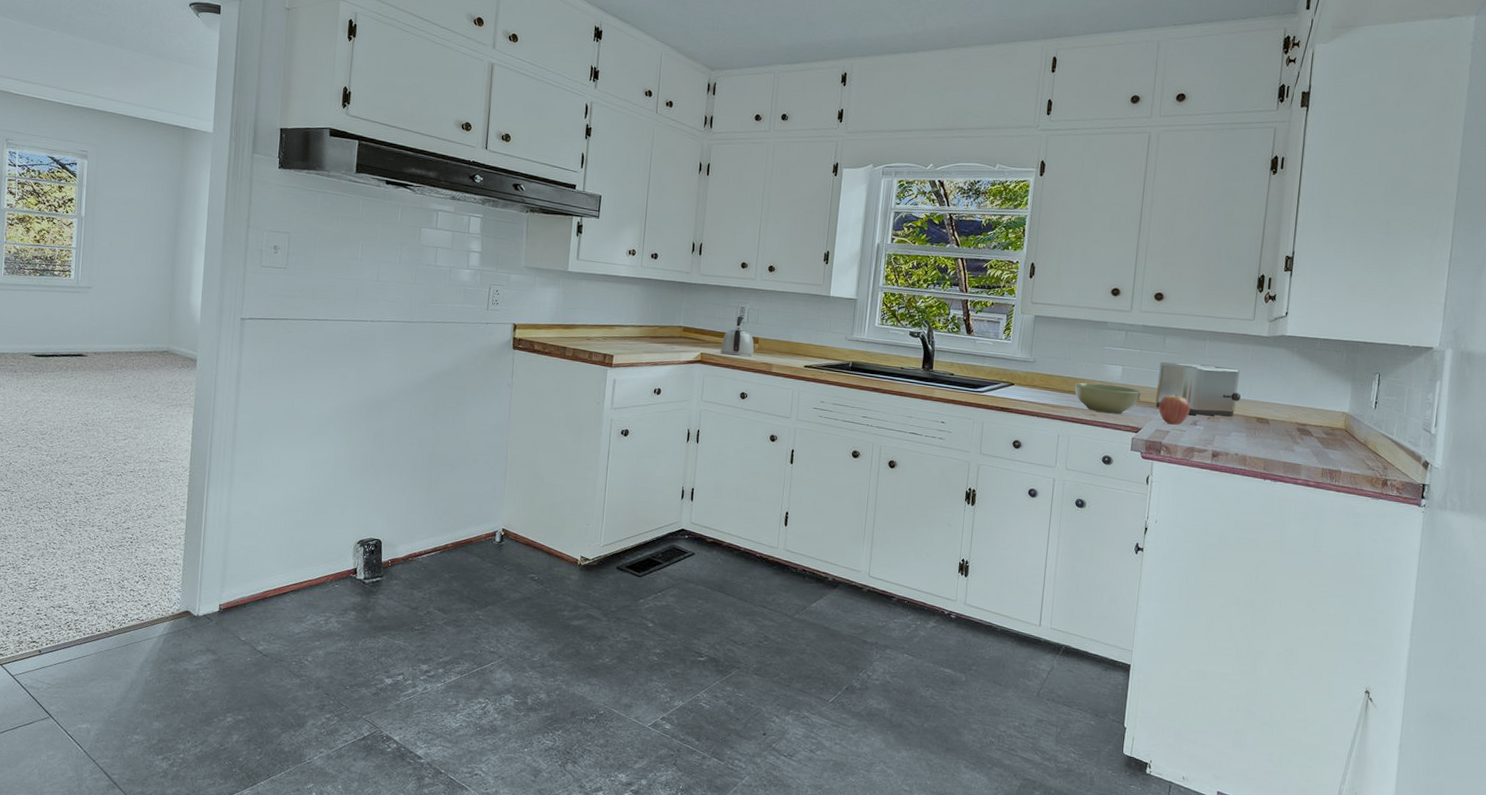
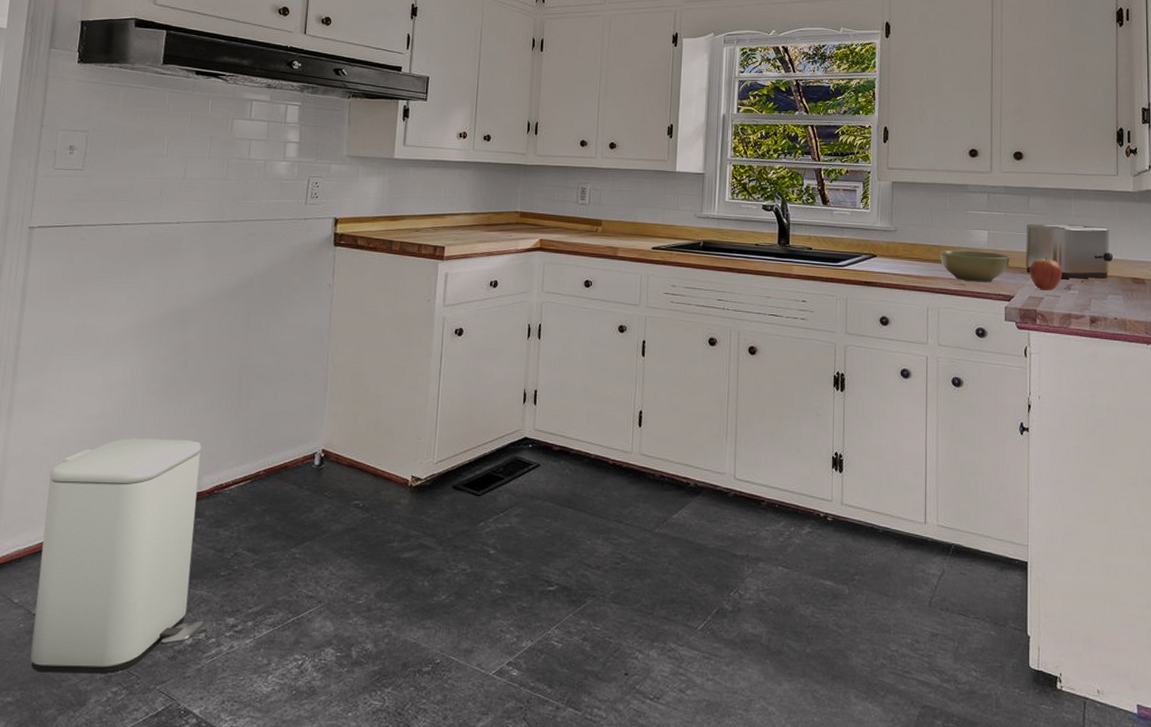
pedal bin: none [256,509,402,702] -> present [30,438,204,673]
kettle: present [720,316,755,358] -> none [560,197,598,242]

